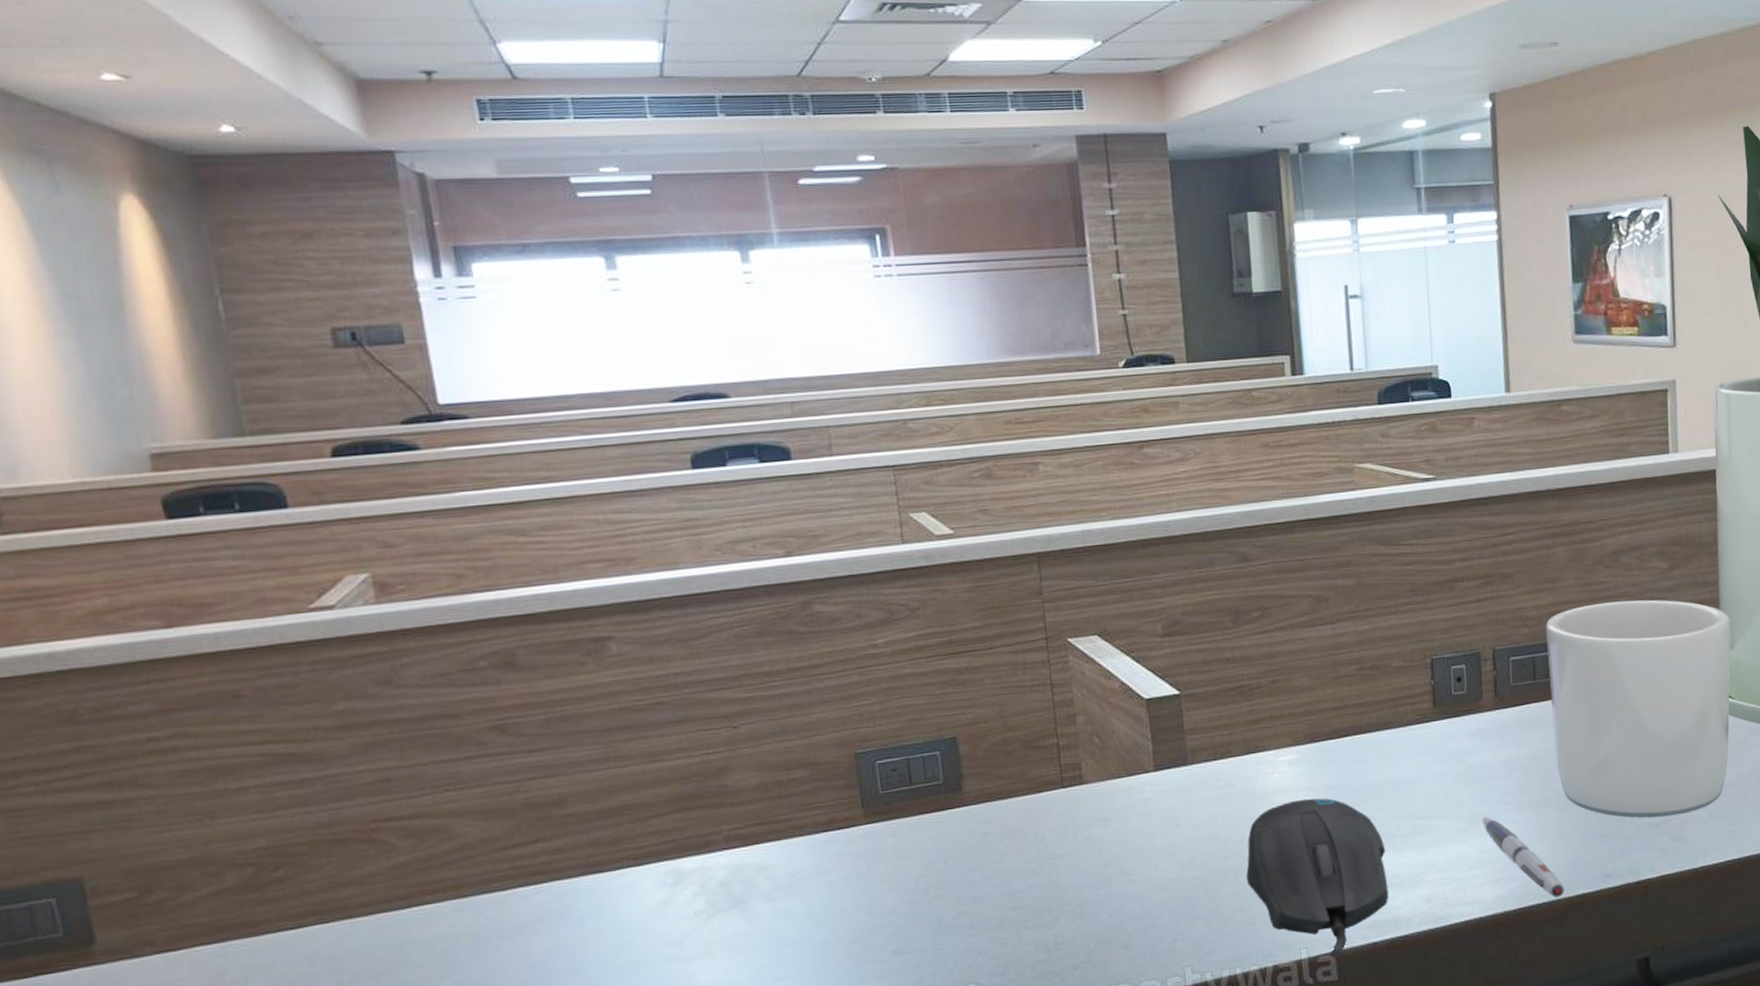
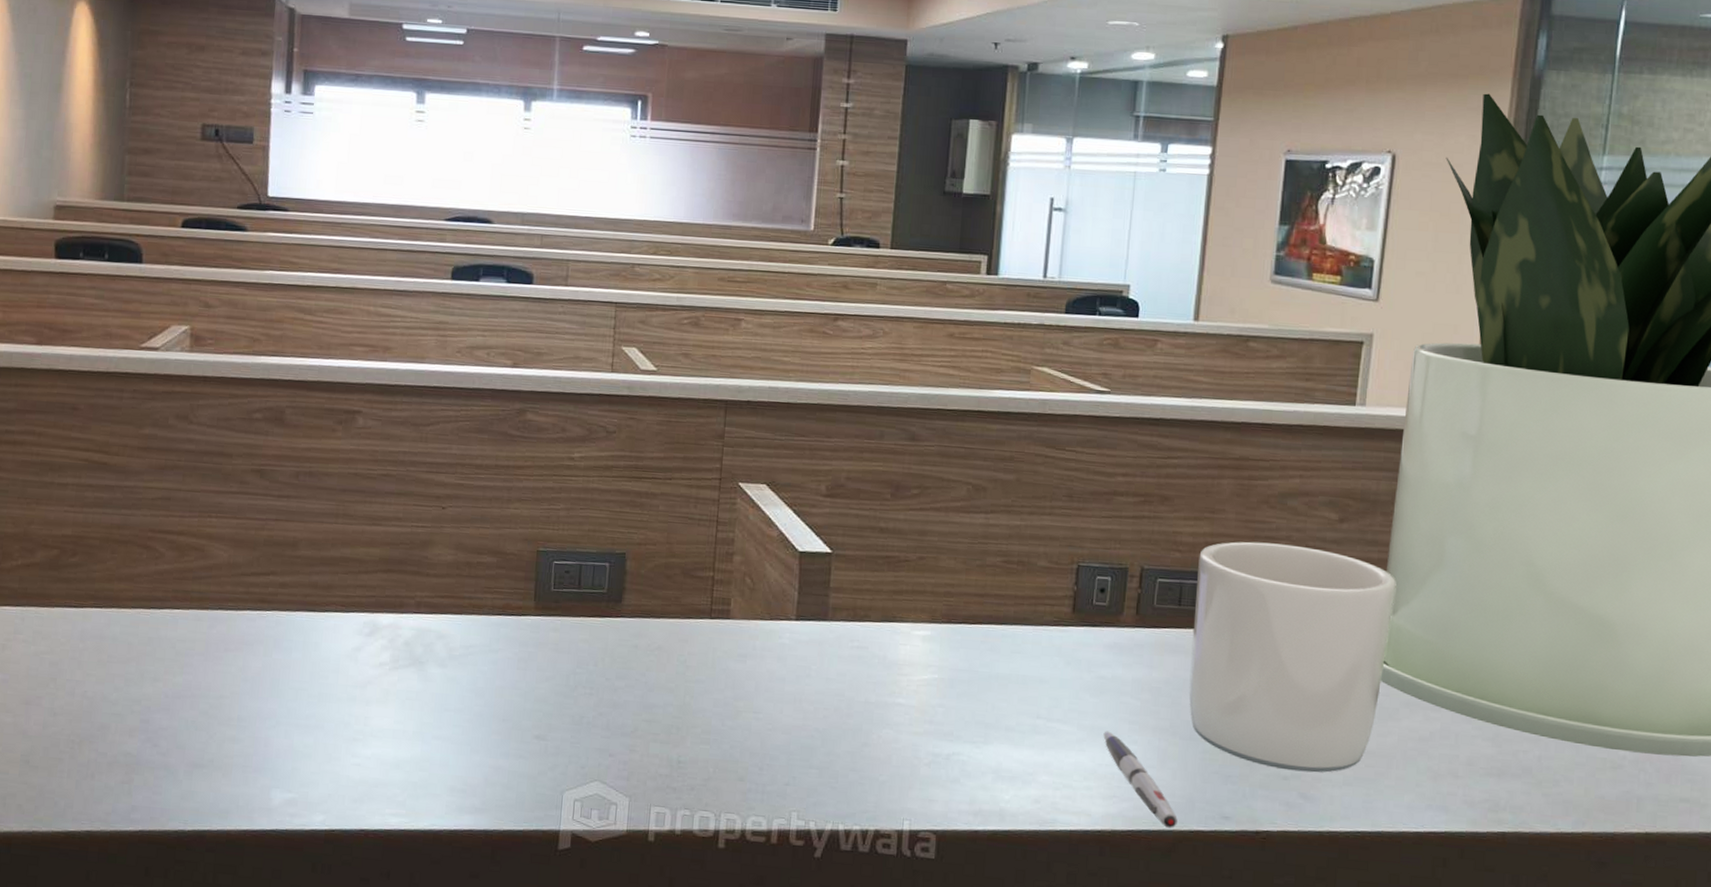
computer mouse: present [1246,798,1389,959] -> none [864,675,1003,837]

